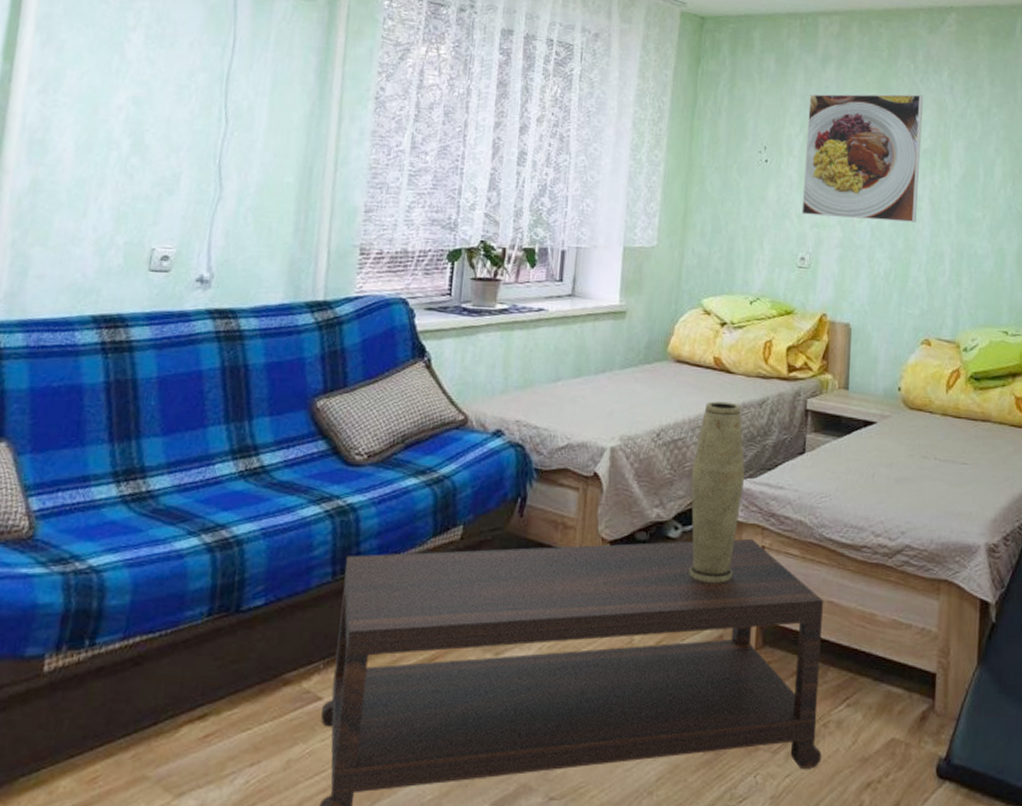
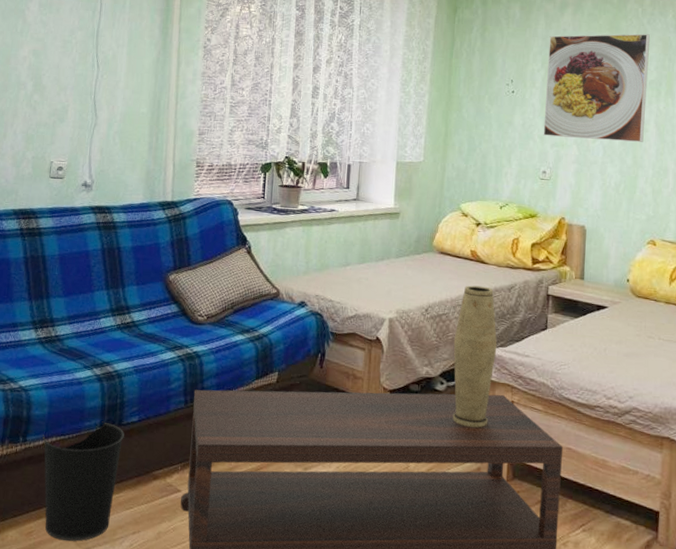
wastebasket: none [117,609,244,785] -> present [42,421,124,541]

